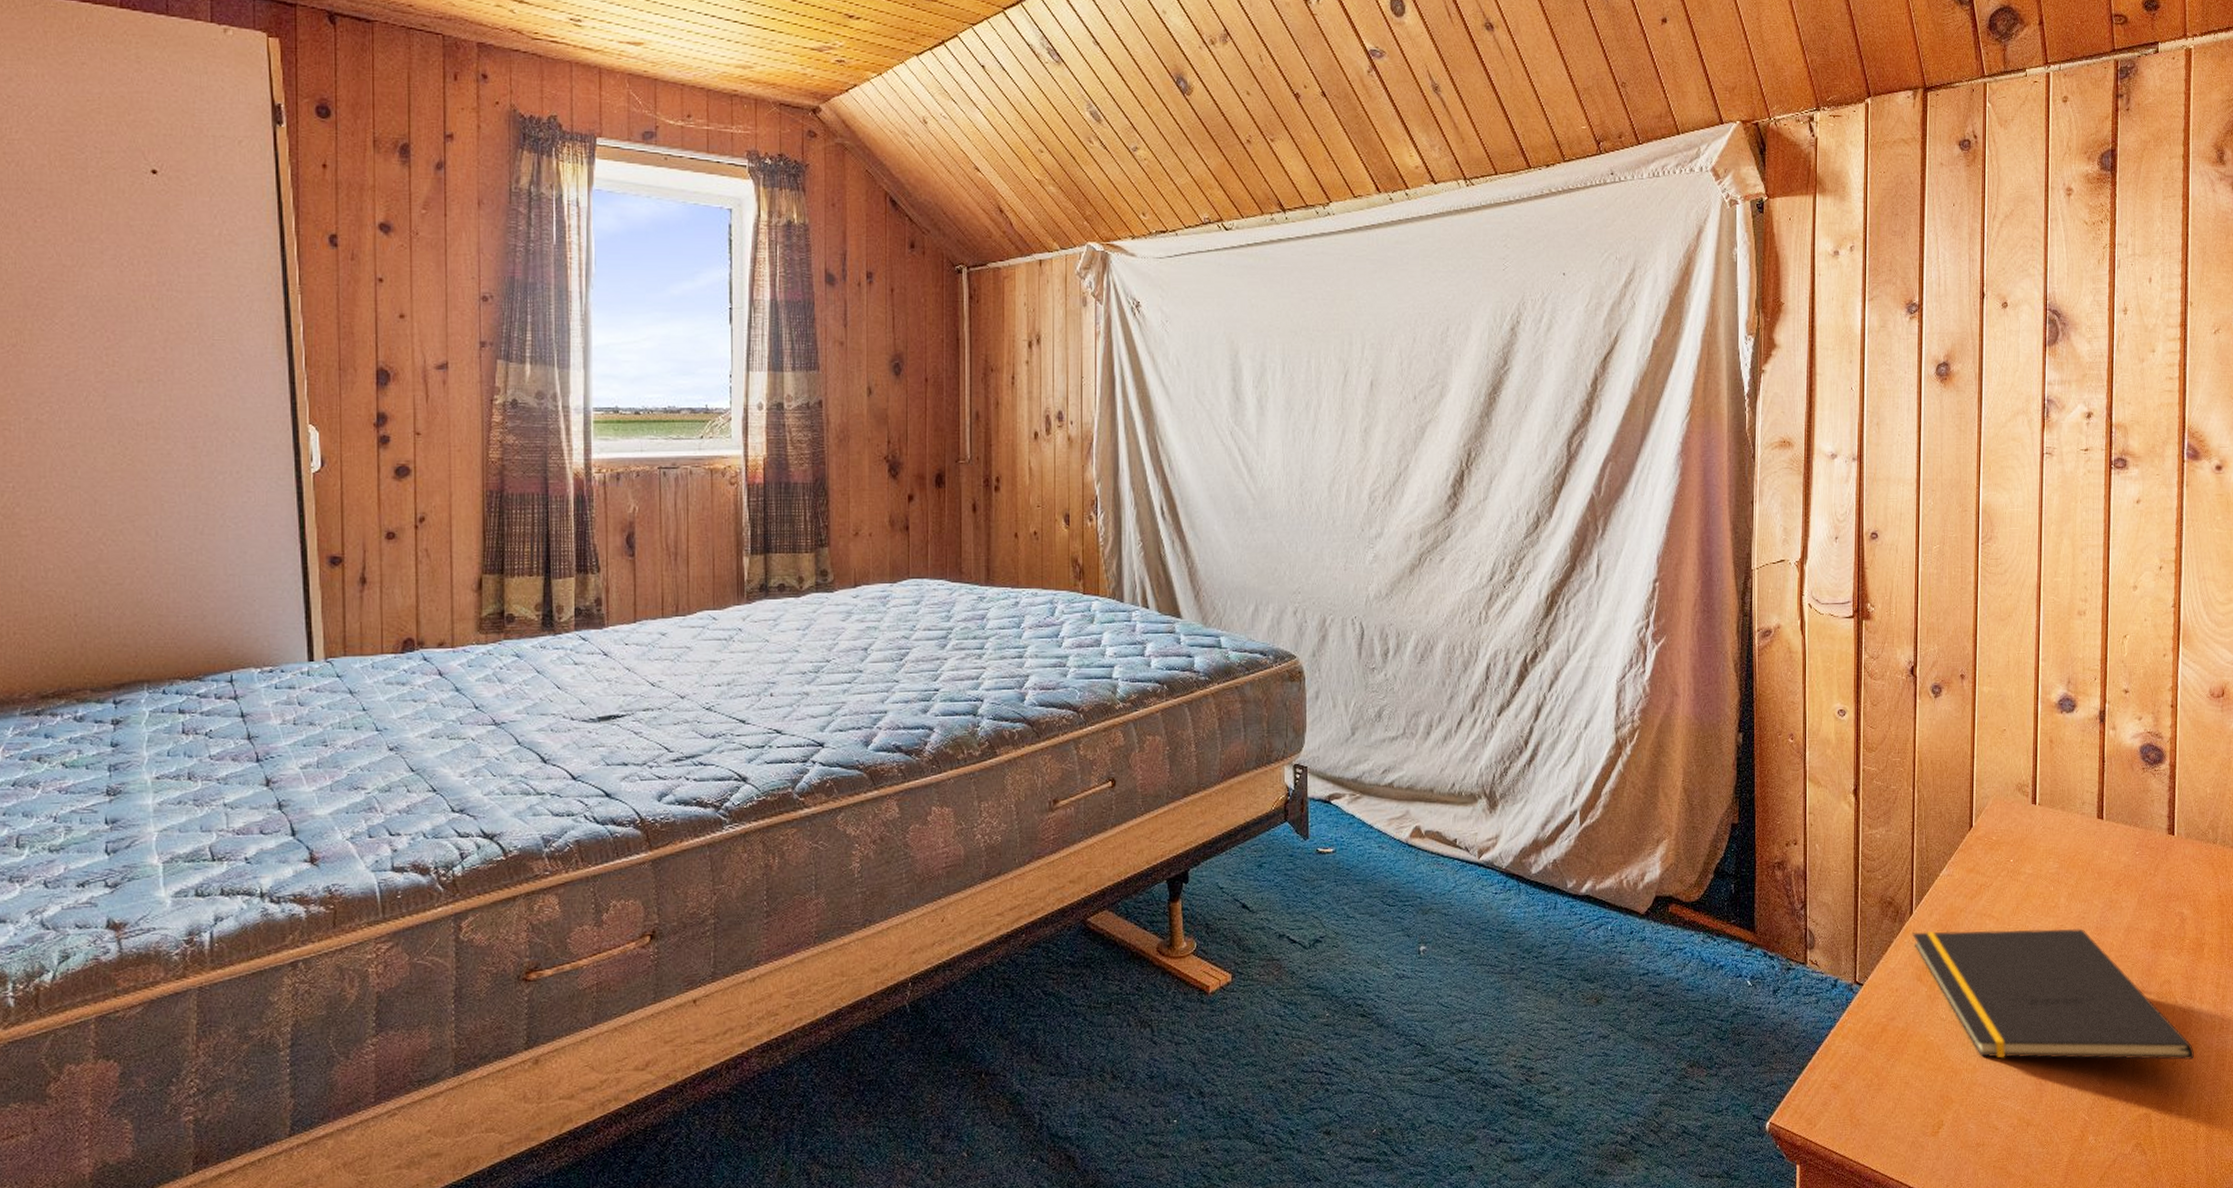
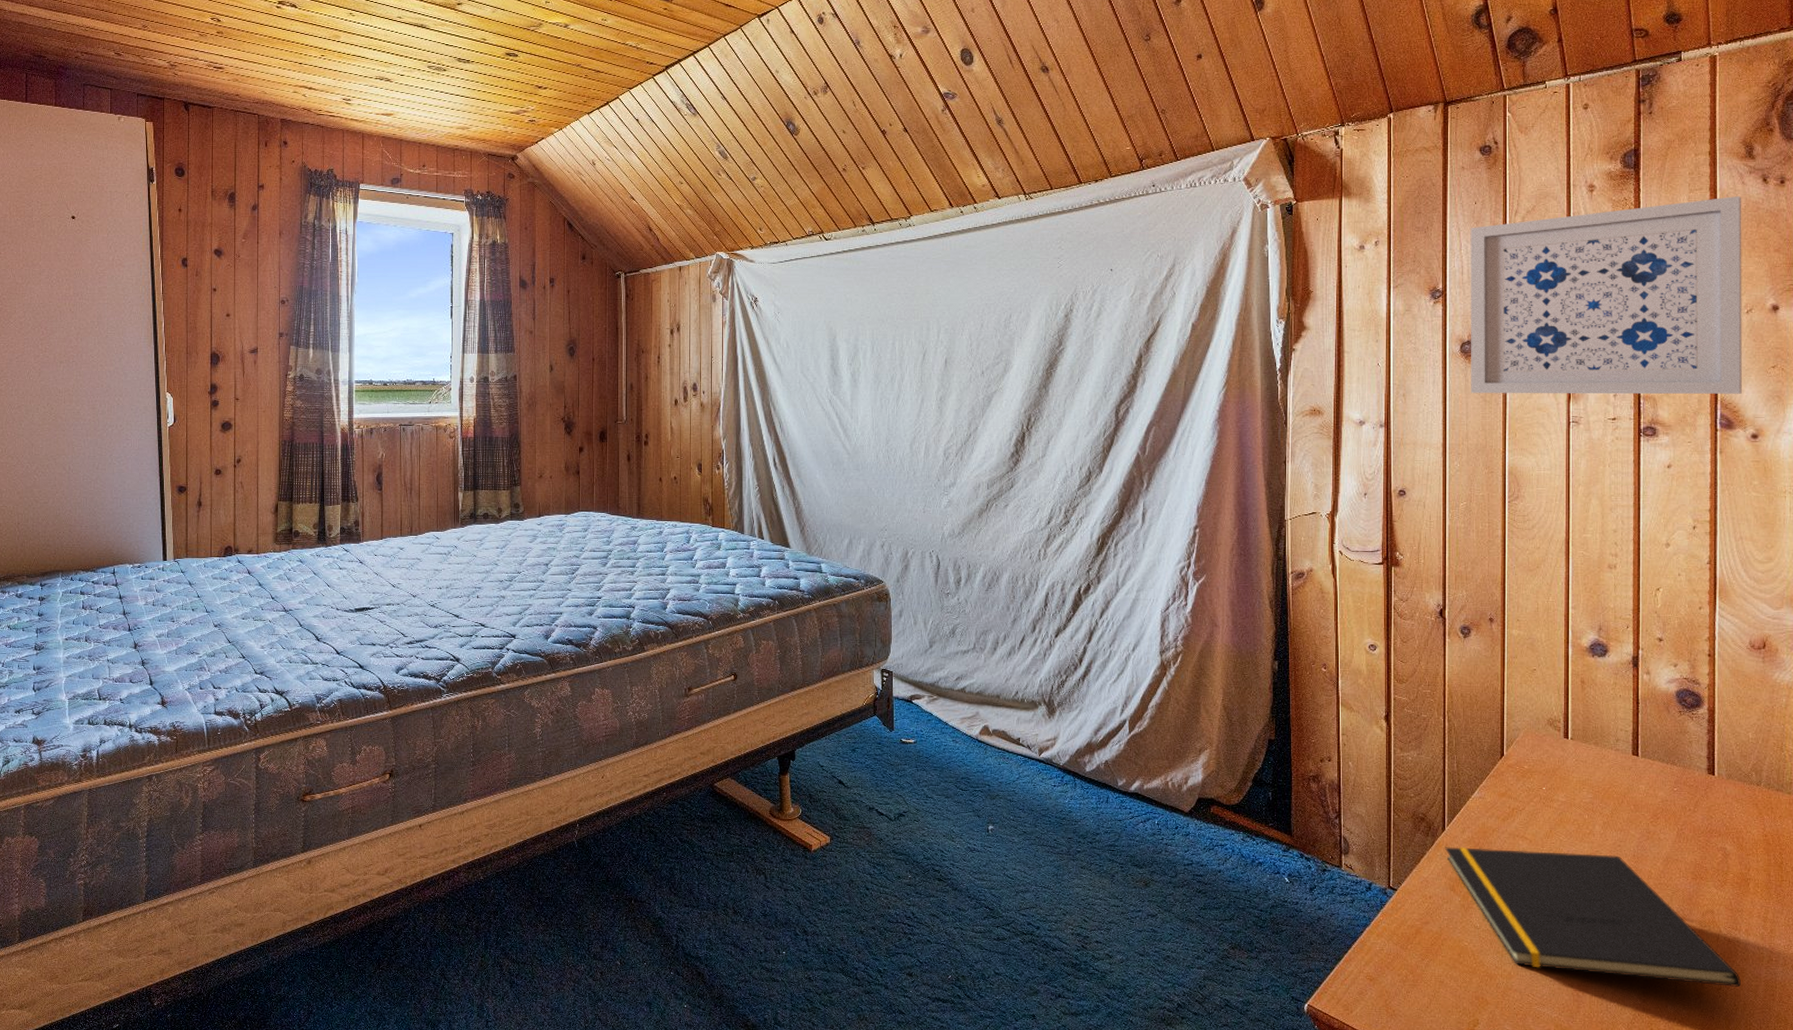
wall art: none [1946,205,2213,423] -> present [1470,196,1742,394]

